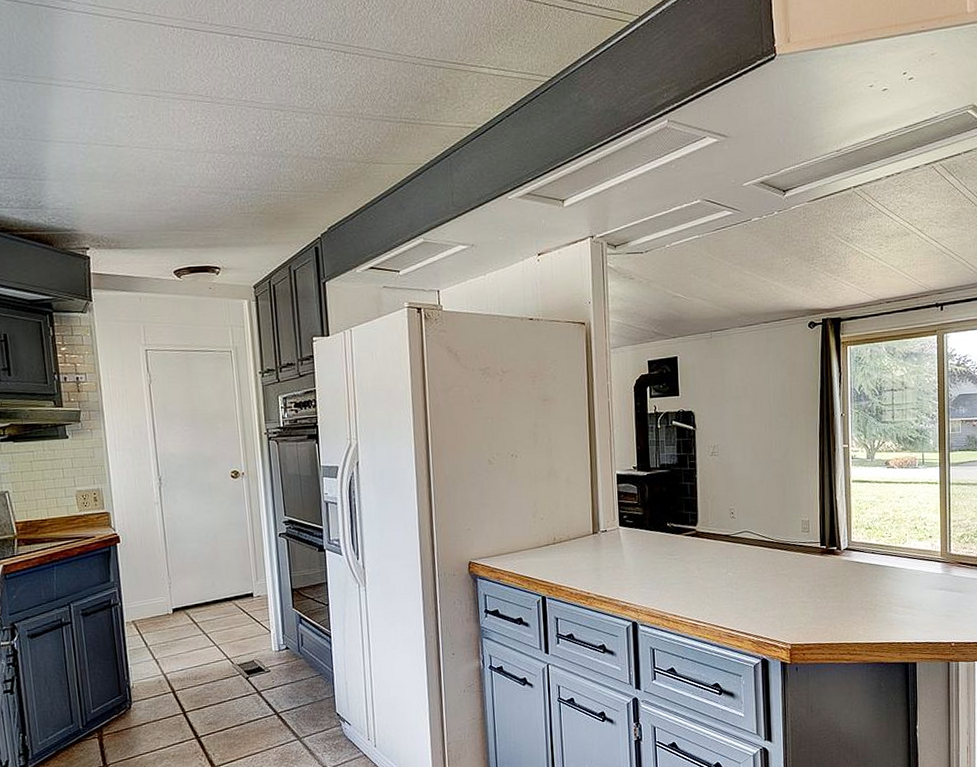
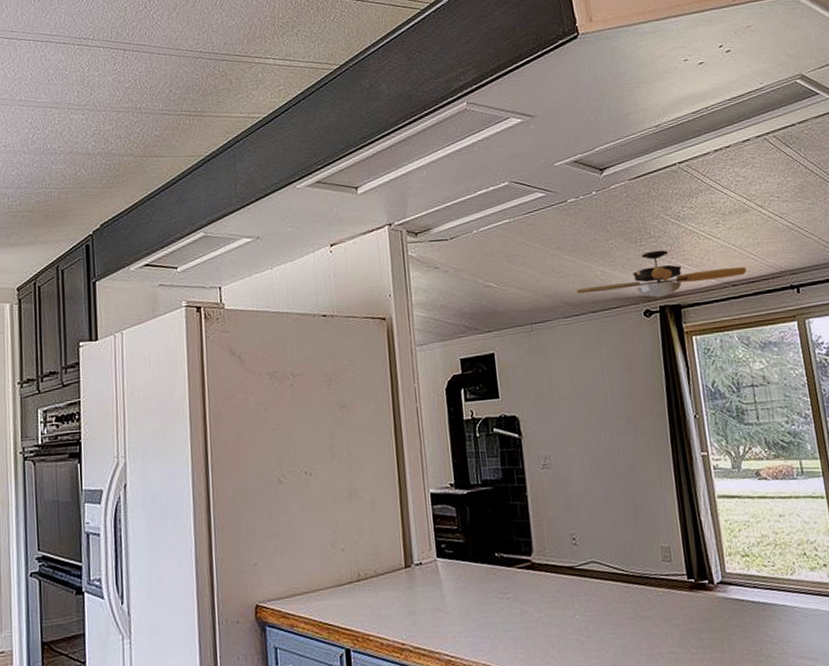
ceiling fan: none [752,268,900,313] -> present [576,250,746,299]

